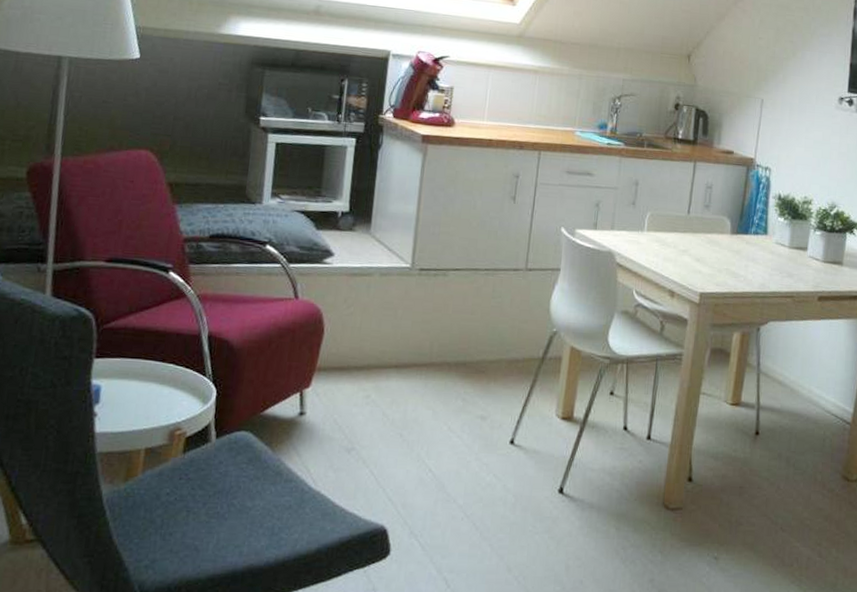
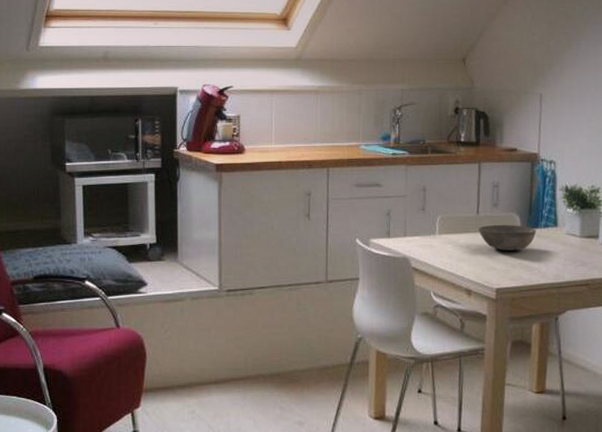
bowl: none [687,226,746,255] -> present [478,224,537,251]

